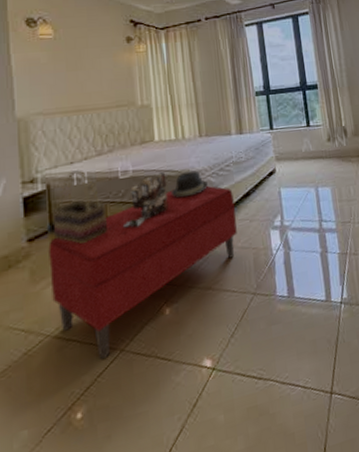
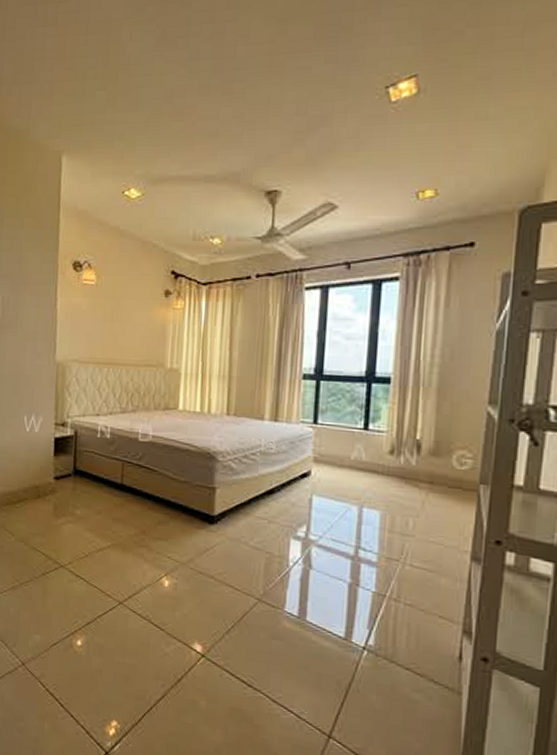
bench: present [48,185,237,360] -> none [69,465,255,605]
woven basket: present [52,168,107,244] -> none [76,422,123,495]
ruined building: present [124,171,169,228] -> none [137,443,185,494]
fedora: present [170,170,209,198] -> none [186,449,229,477]

